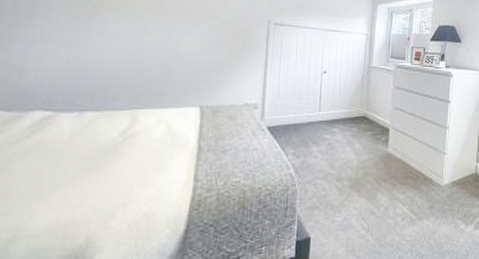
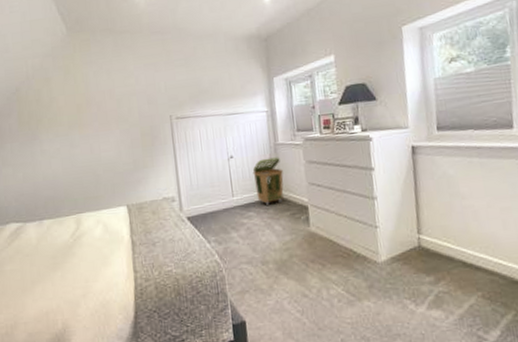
laundry basket: none [343,78,372,123] -> present [253,157,284,205]

